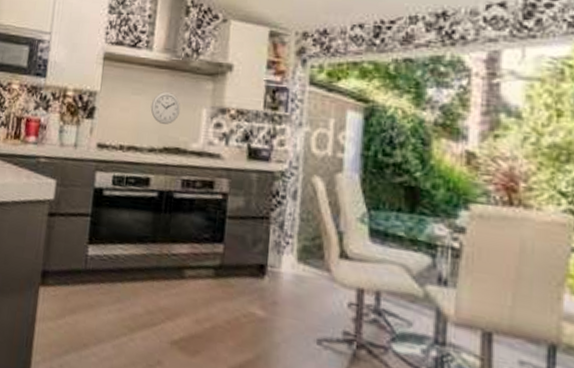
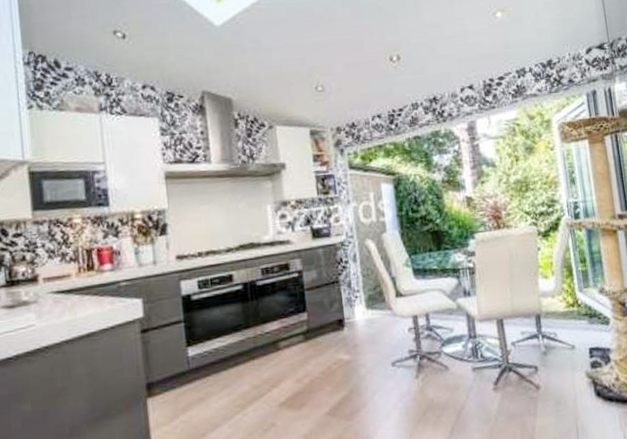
wall clock: present [150,91,181,124] -> none [219,196,248,226]

